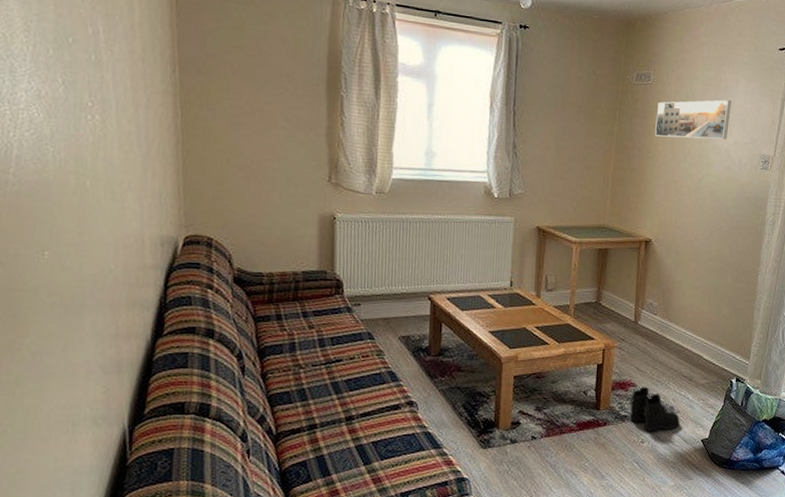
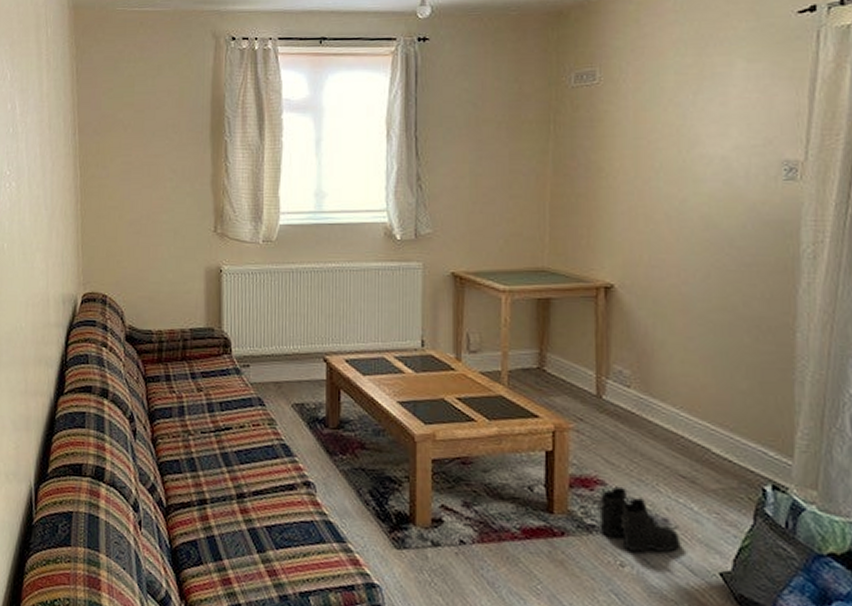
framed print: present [655,99,731,140] -> none [608,91,725,149]

